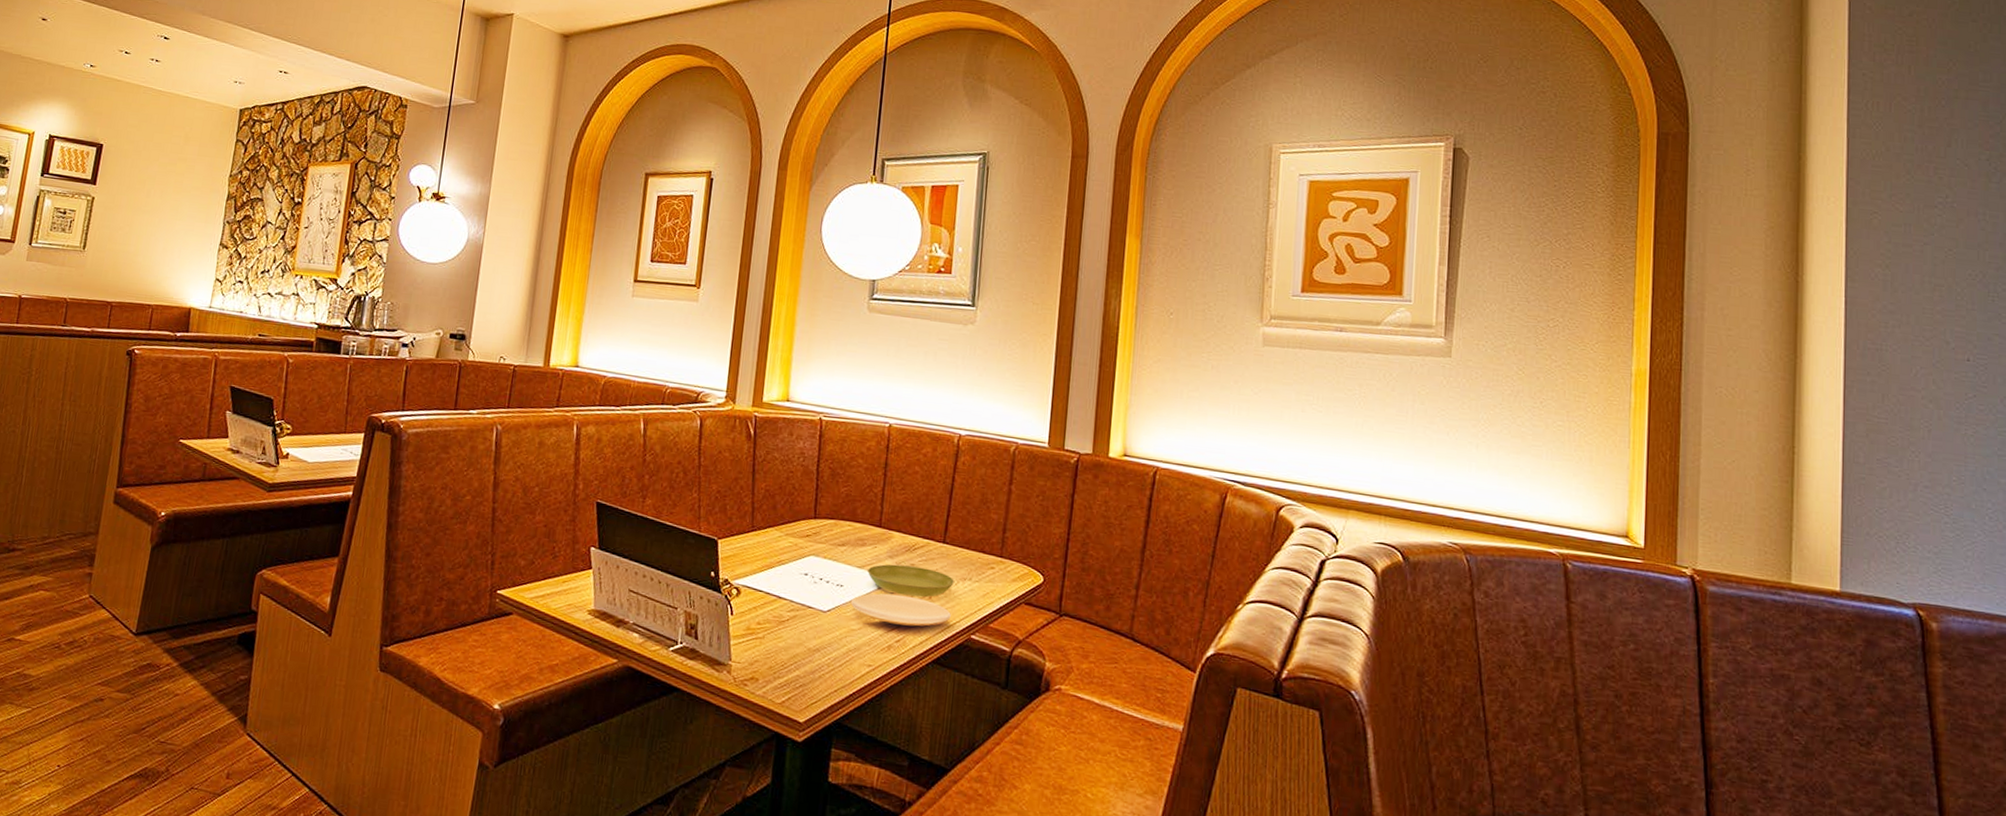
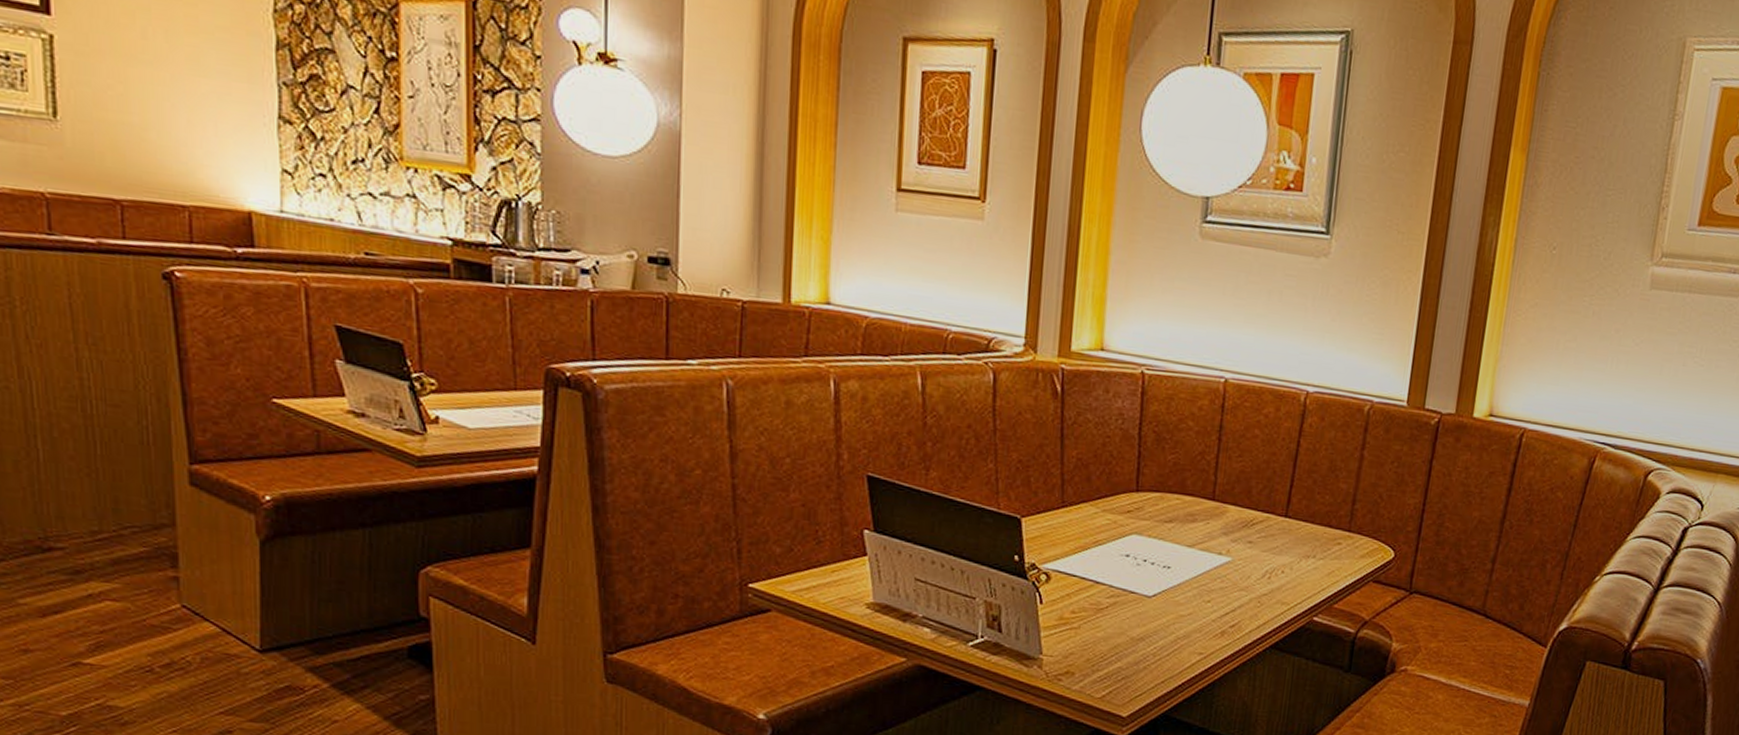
plate: present [850,593,951,627] -> none [1179,574,1292,610]
saucer: present [867,564,954,598] -> none [1199,542,1297,578]

